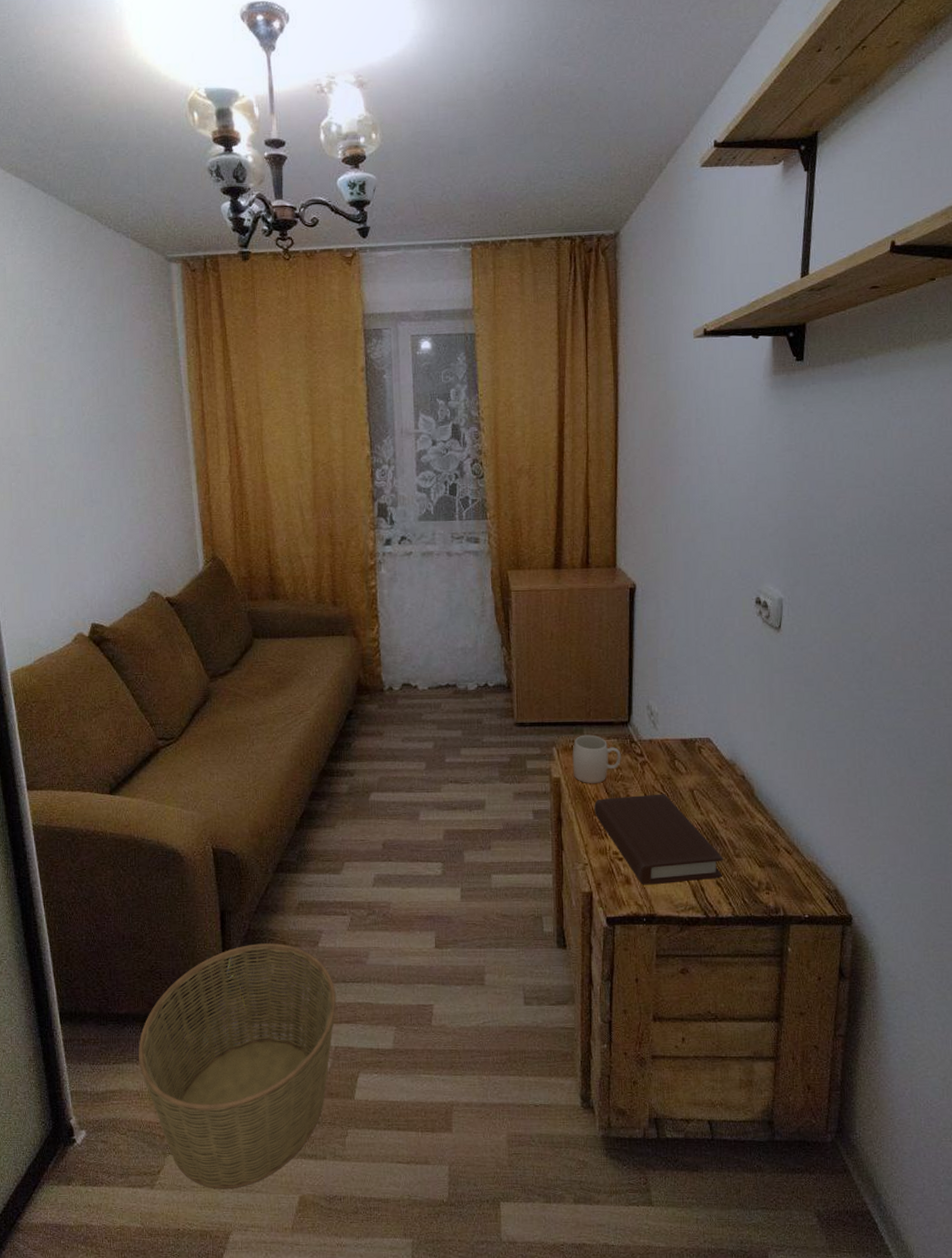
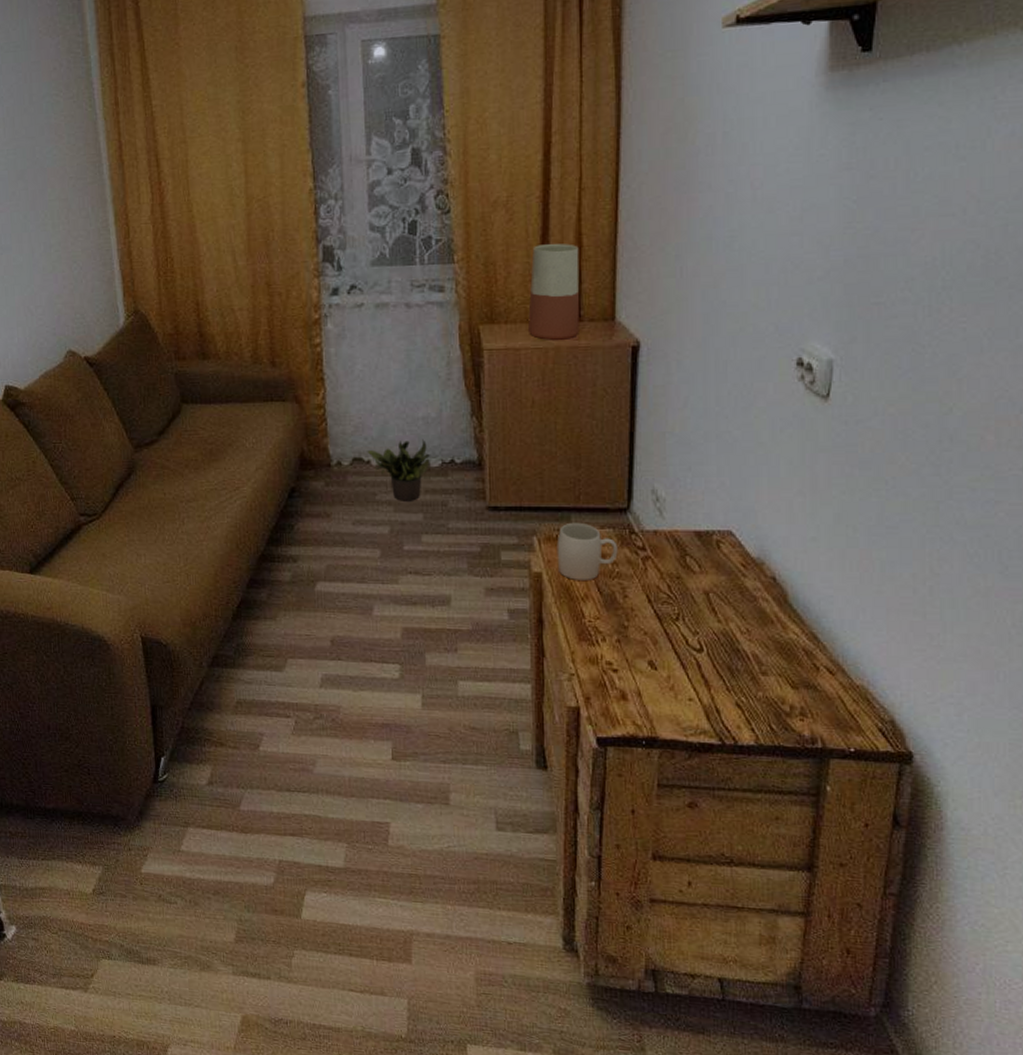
basket: present [138,943,336,1189] -> none [67,743,280,1001]
potted plant: none [414,666,469,720] -> present [367,439,431,501]
vase: none [547,504,588,583] -> present [528,243,580,340]
book: present [594,794,723,885] -> none [583,595,745,703]

